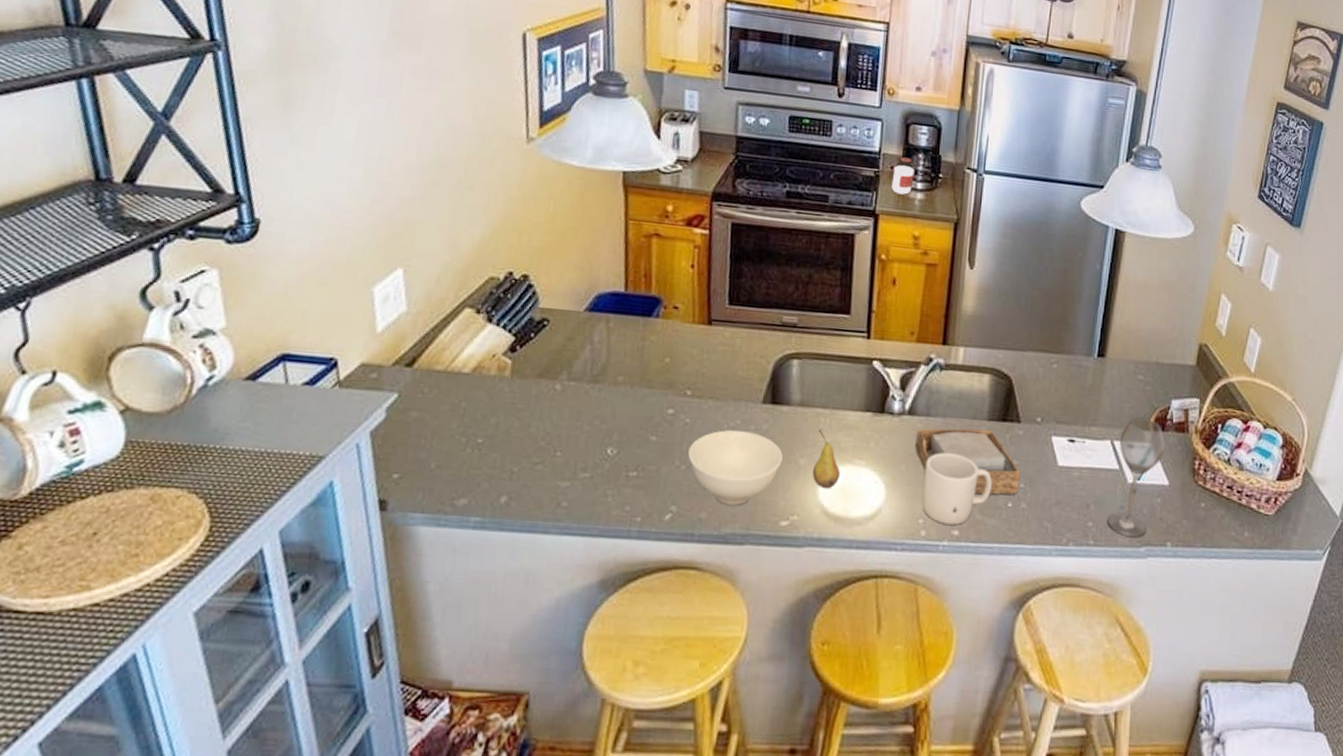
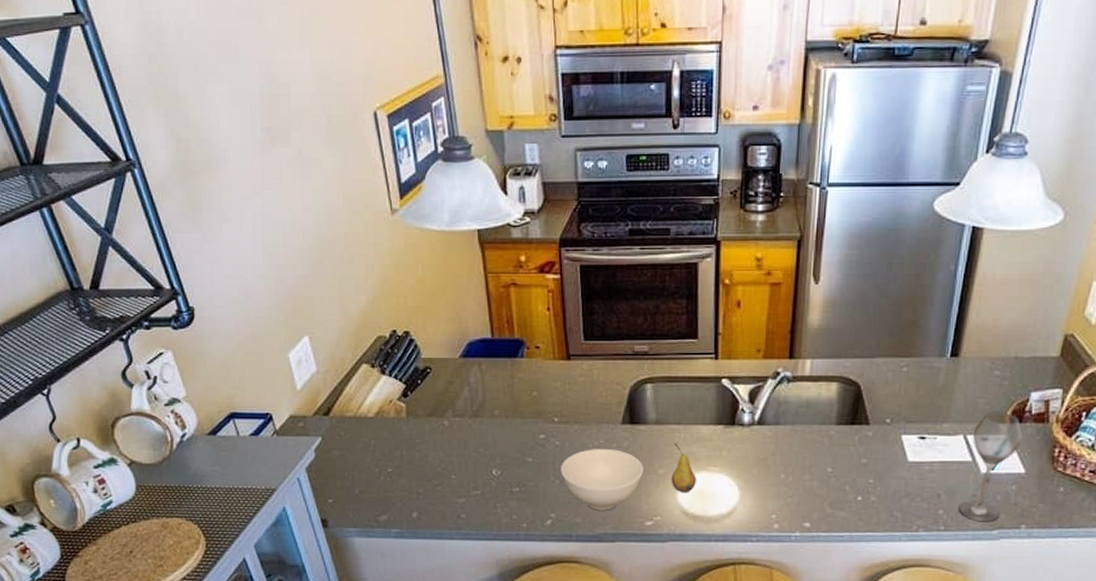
jar: present [891,157,916,195] -> none [732,181,756,218]
napkin holder: present [914,428,1020,496] -> none [765,433,870,491]
mug: present [922,452,992,525] -> none [775,456,842,518]

